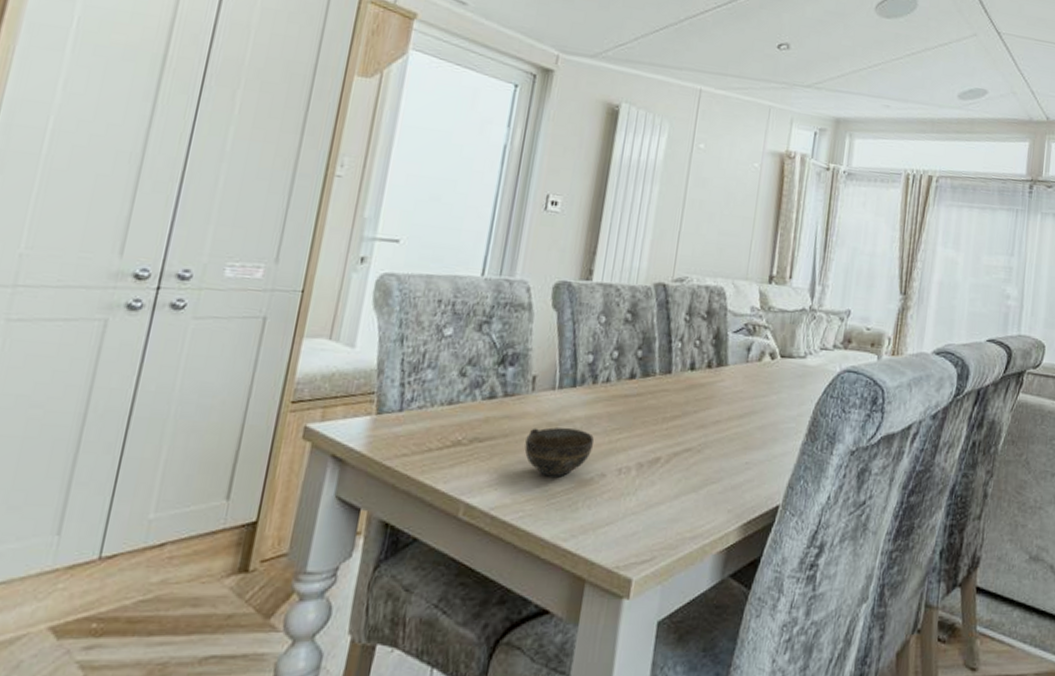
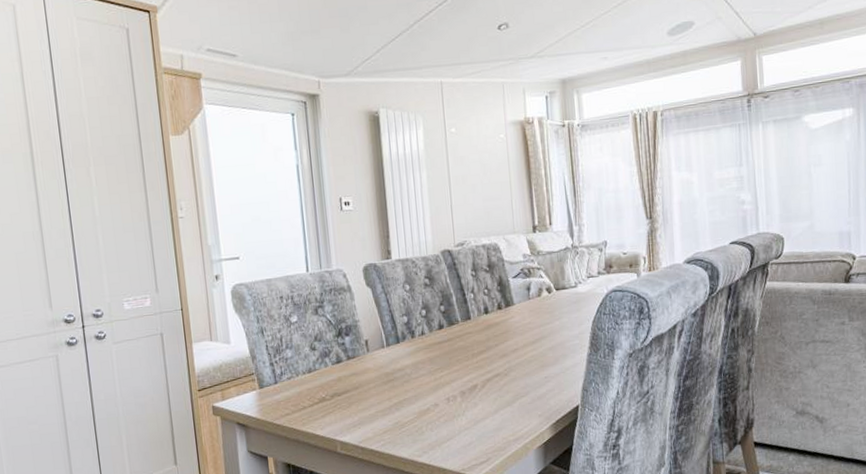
cup: present [524,427,594,478] -> none [372,374,423,413]

